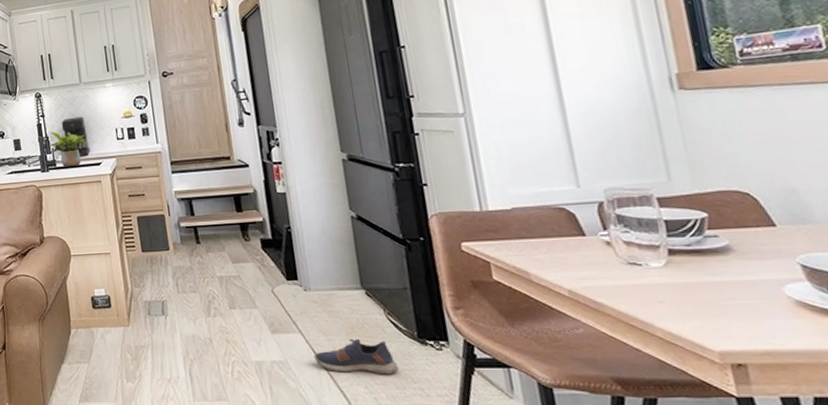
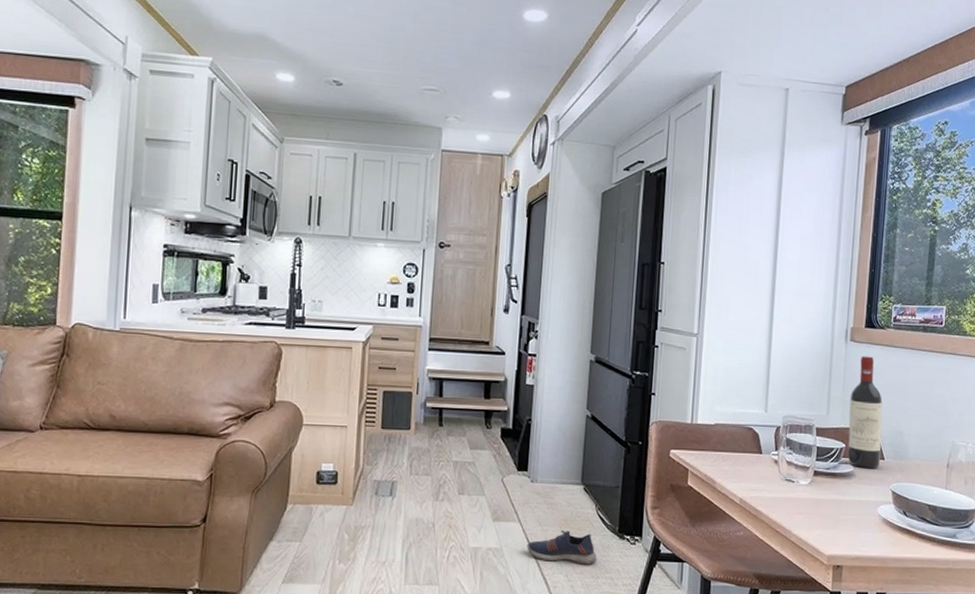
potted plant: present [50,131,87,168] -> none [302,284,345,328]
coffee maker: present [61,116,91,156] -> none [319,272,347,318]
wine bottle: none [697,103,771,240] -> present [848,356,883,469]

